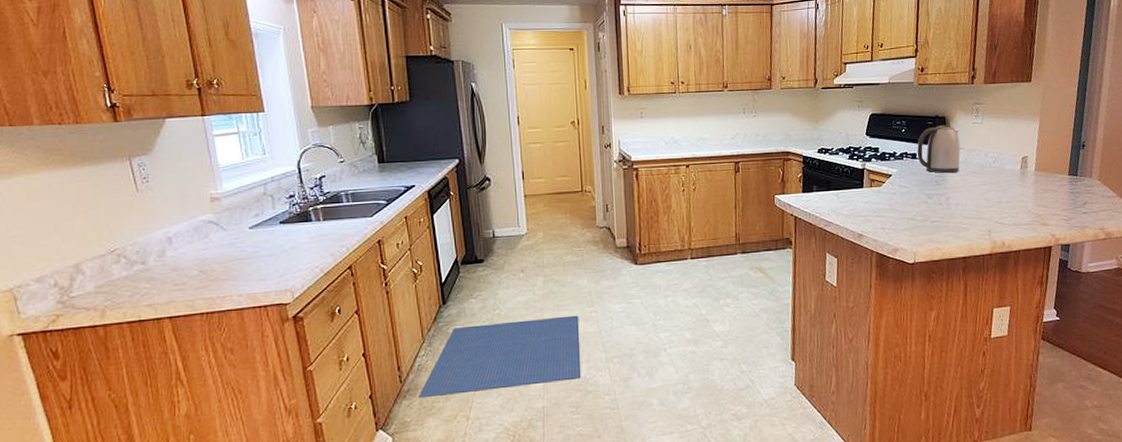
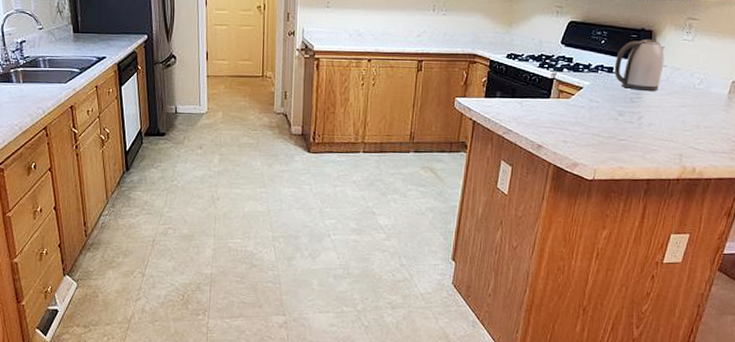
floor mat: present [419,315,580,397] -> none [101,193,250,253]

